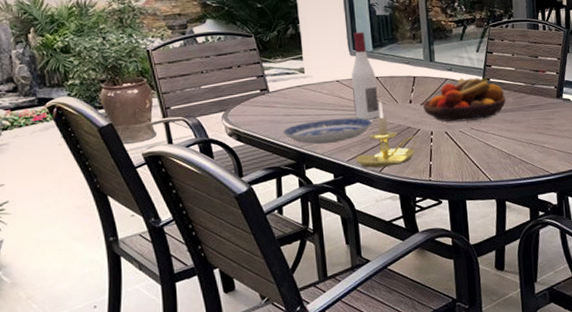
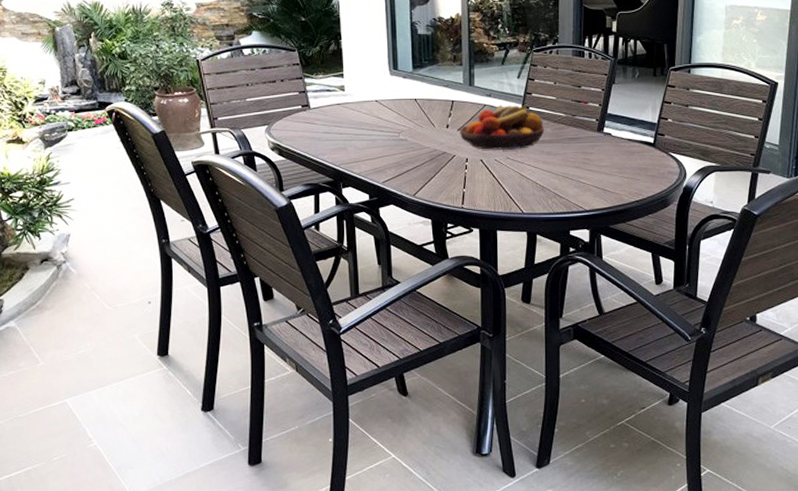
plate: present [283,118,373,144] -> none [322,139,409,163]
wine bottle: present [351,32,379,120] -> none [390,51,416,142]
candle holder: present [355,101,420,168] -> none [390,124,455,191]

